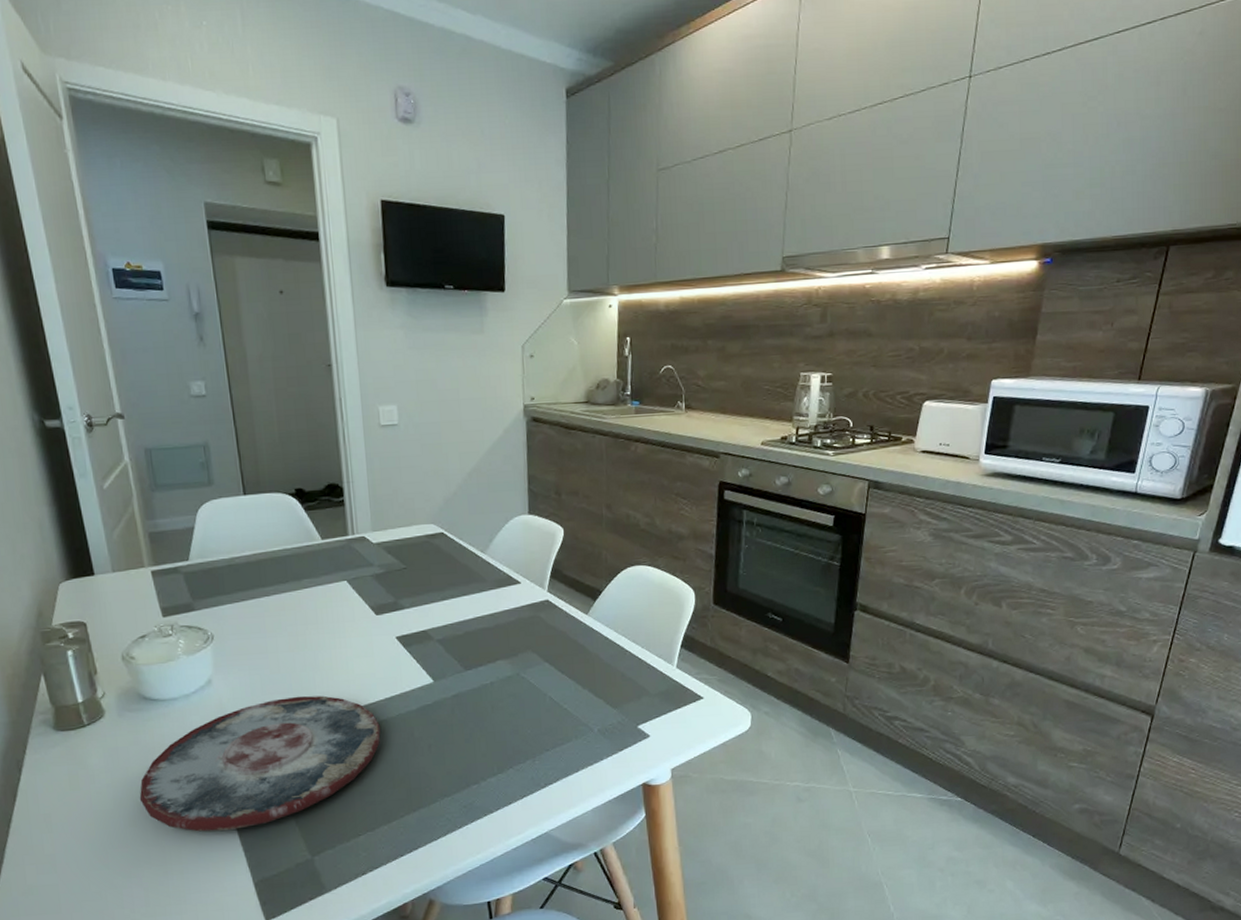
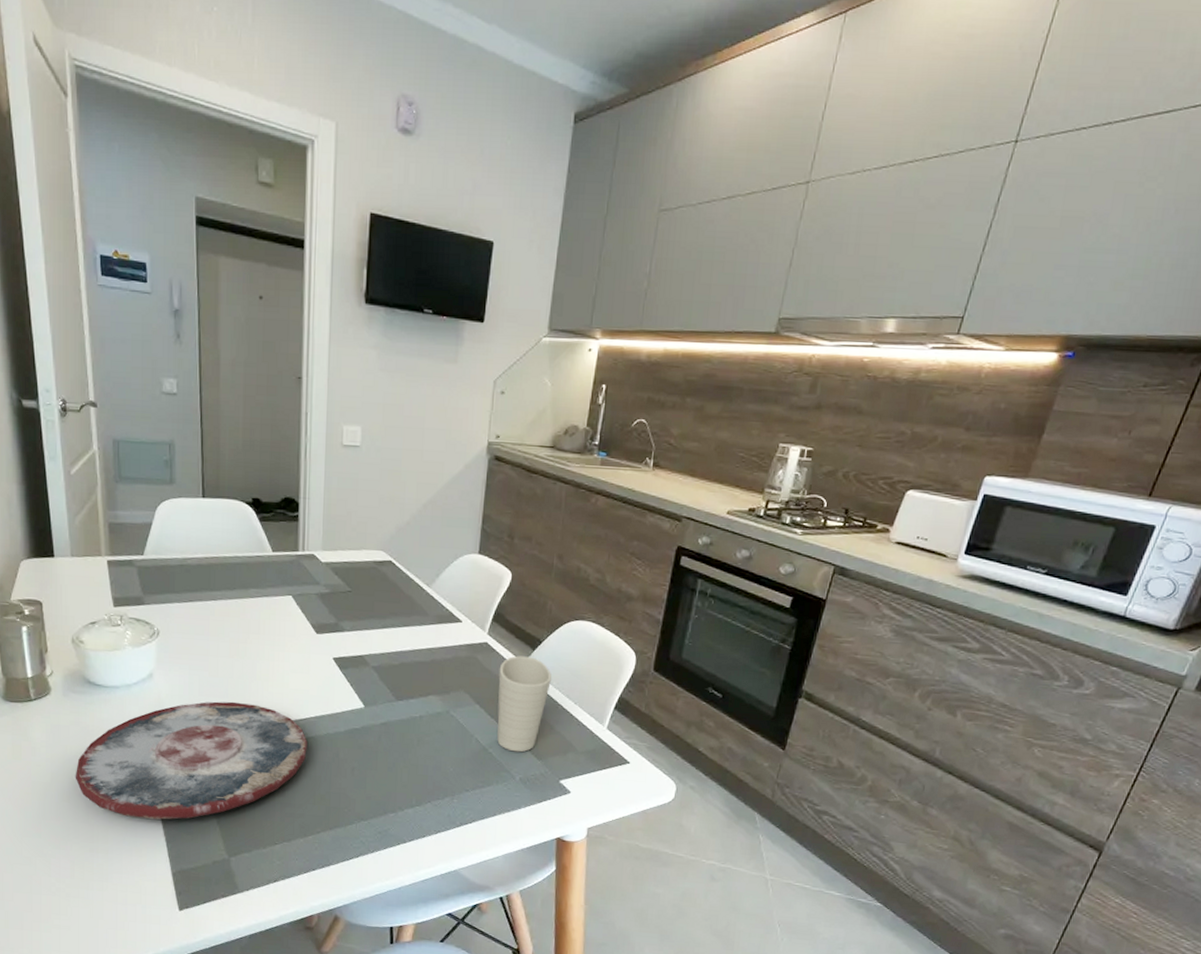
cup: none [563,608,616,704] -> present [497,655,552,752]

